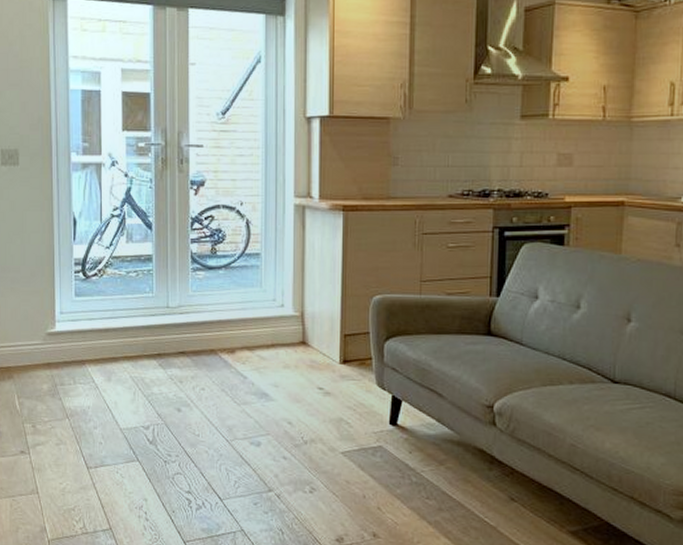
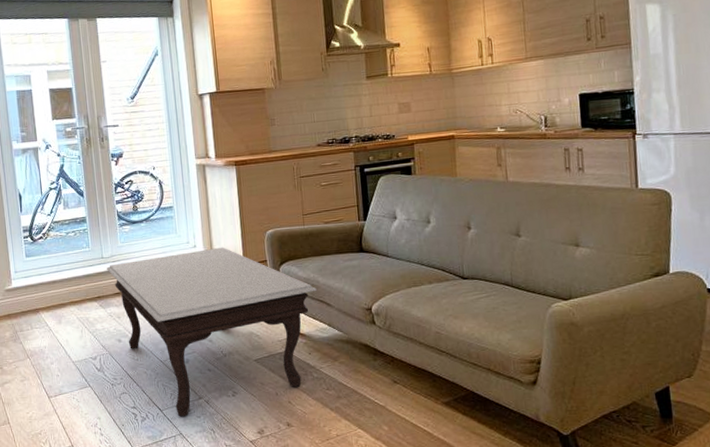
coffee table: none [172,310,427,511] -> present [107,247,317,417]

